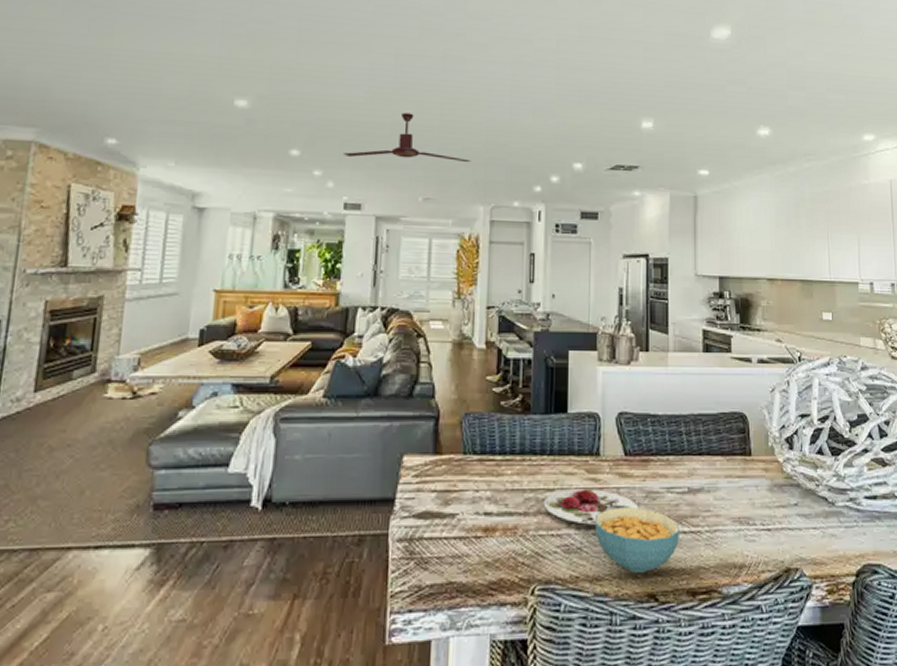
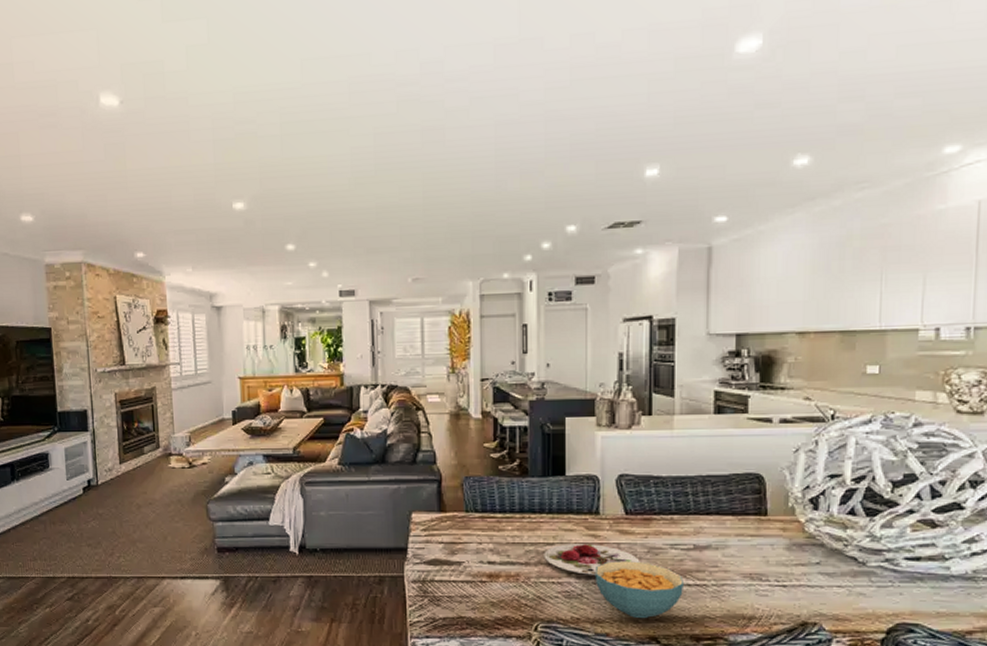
ceiling fan: present [342,112,472,163] -> none [333,194,458,245]

